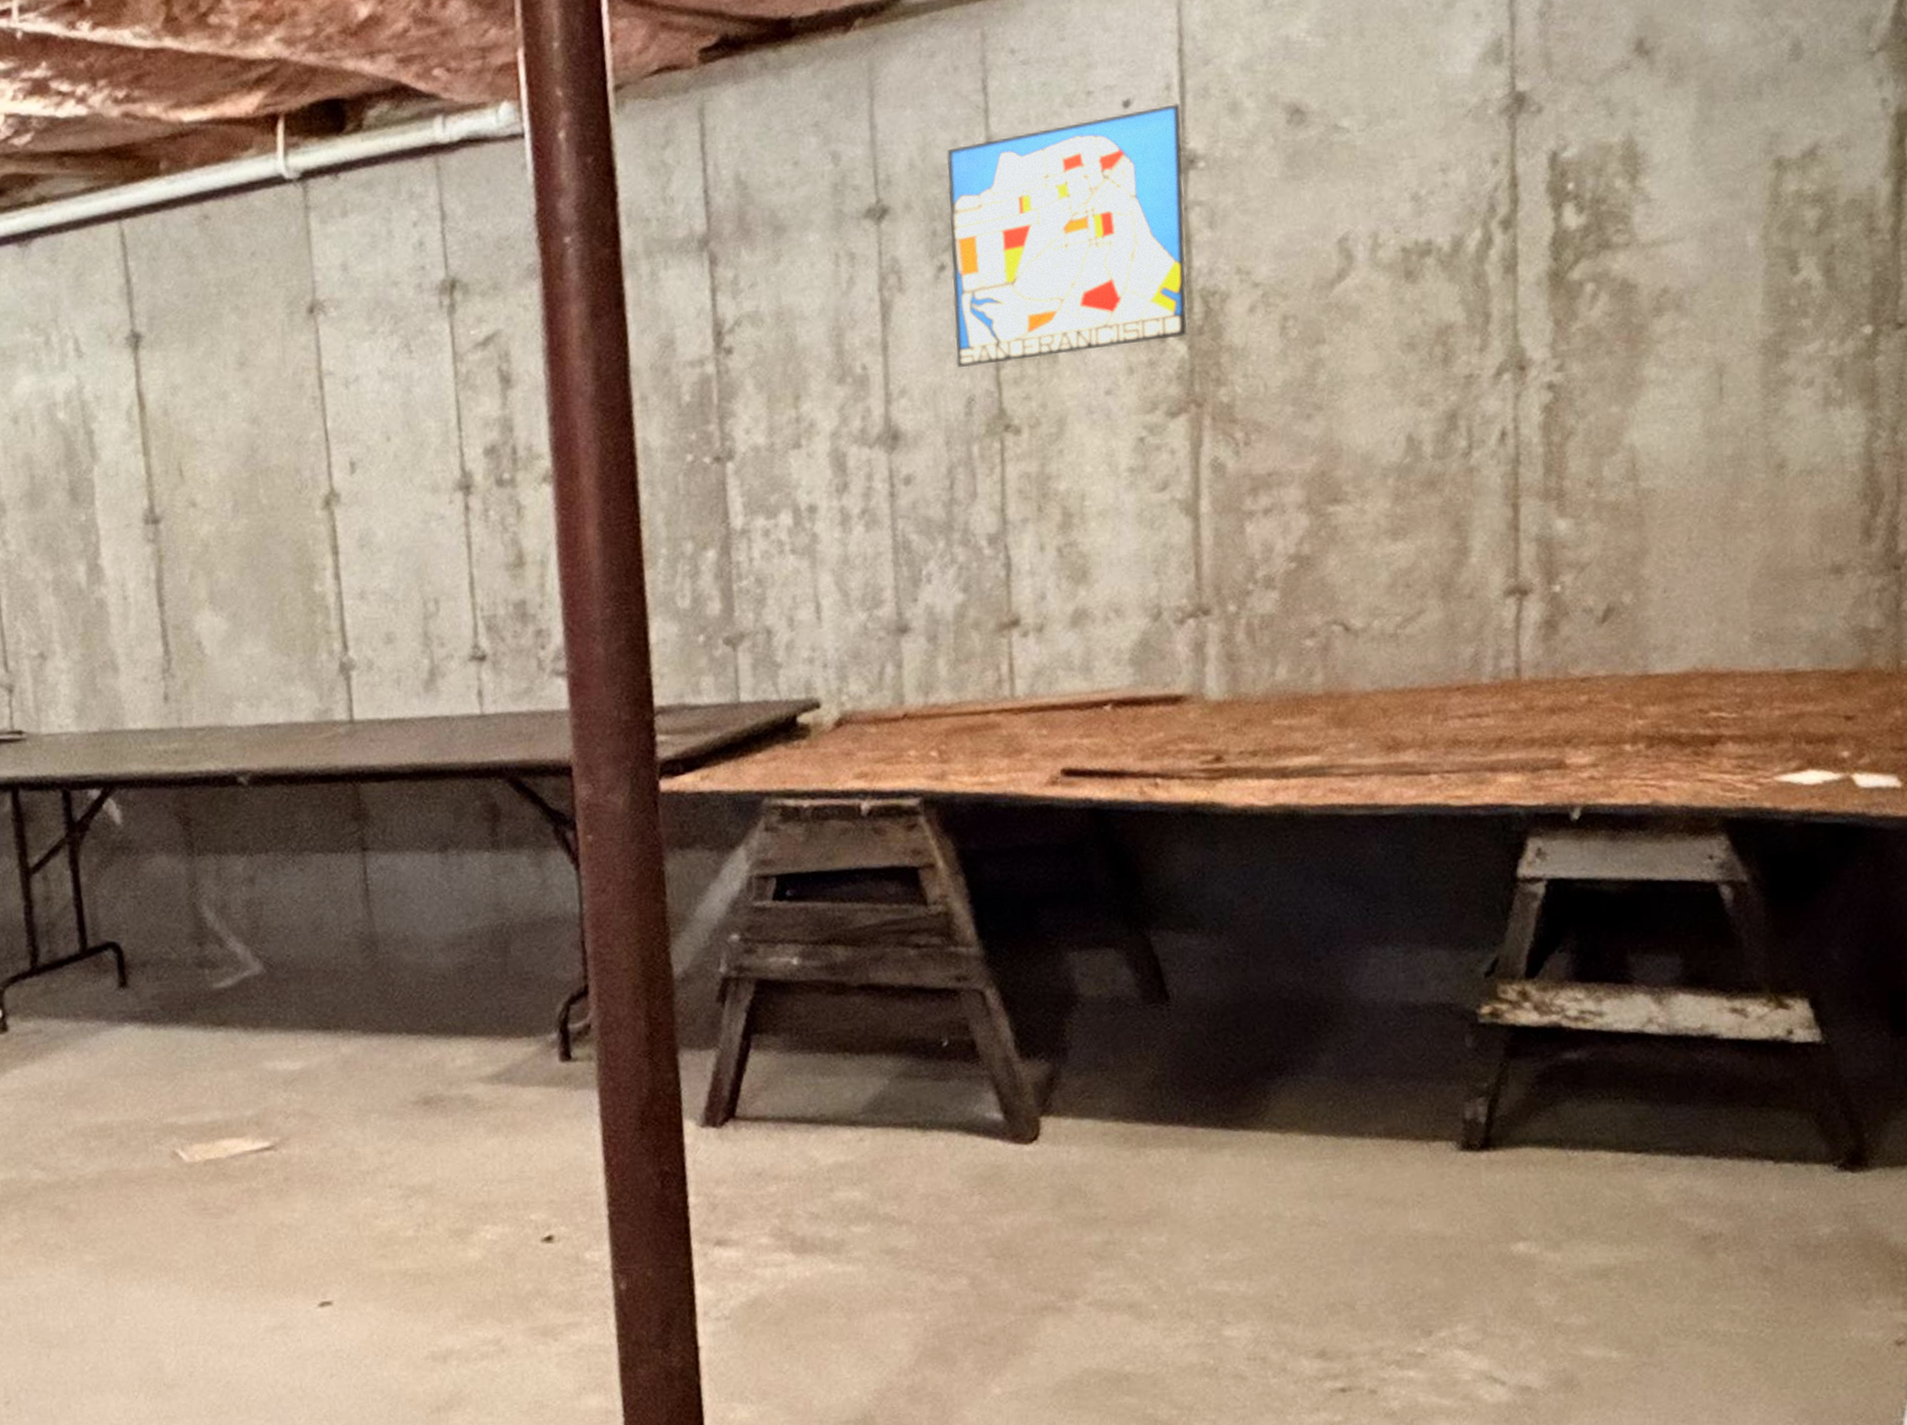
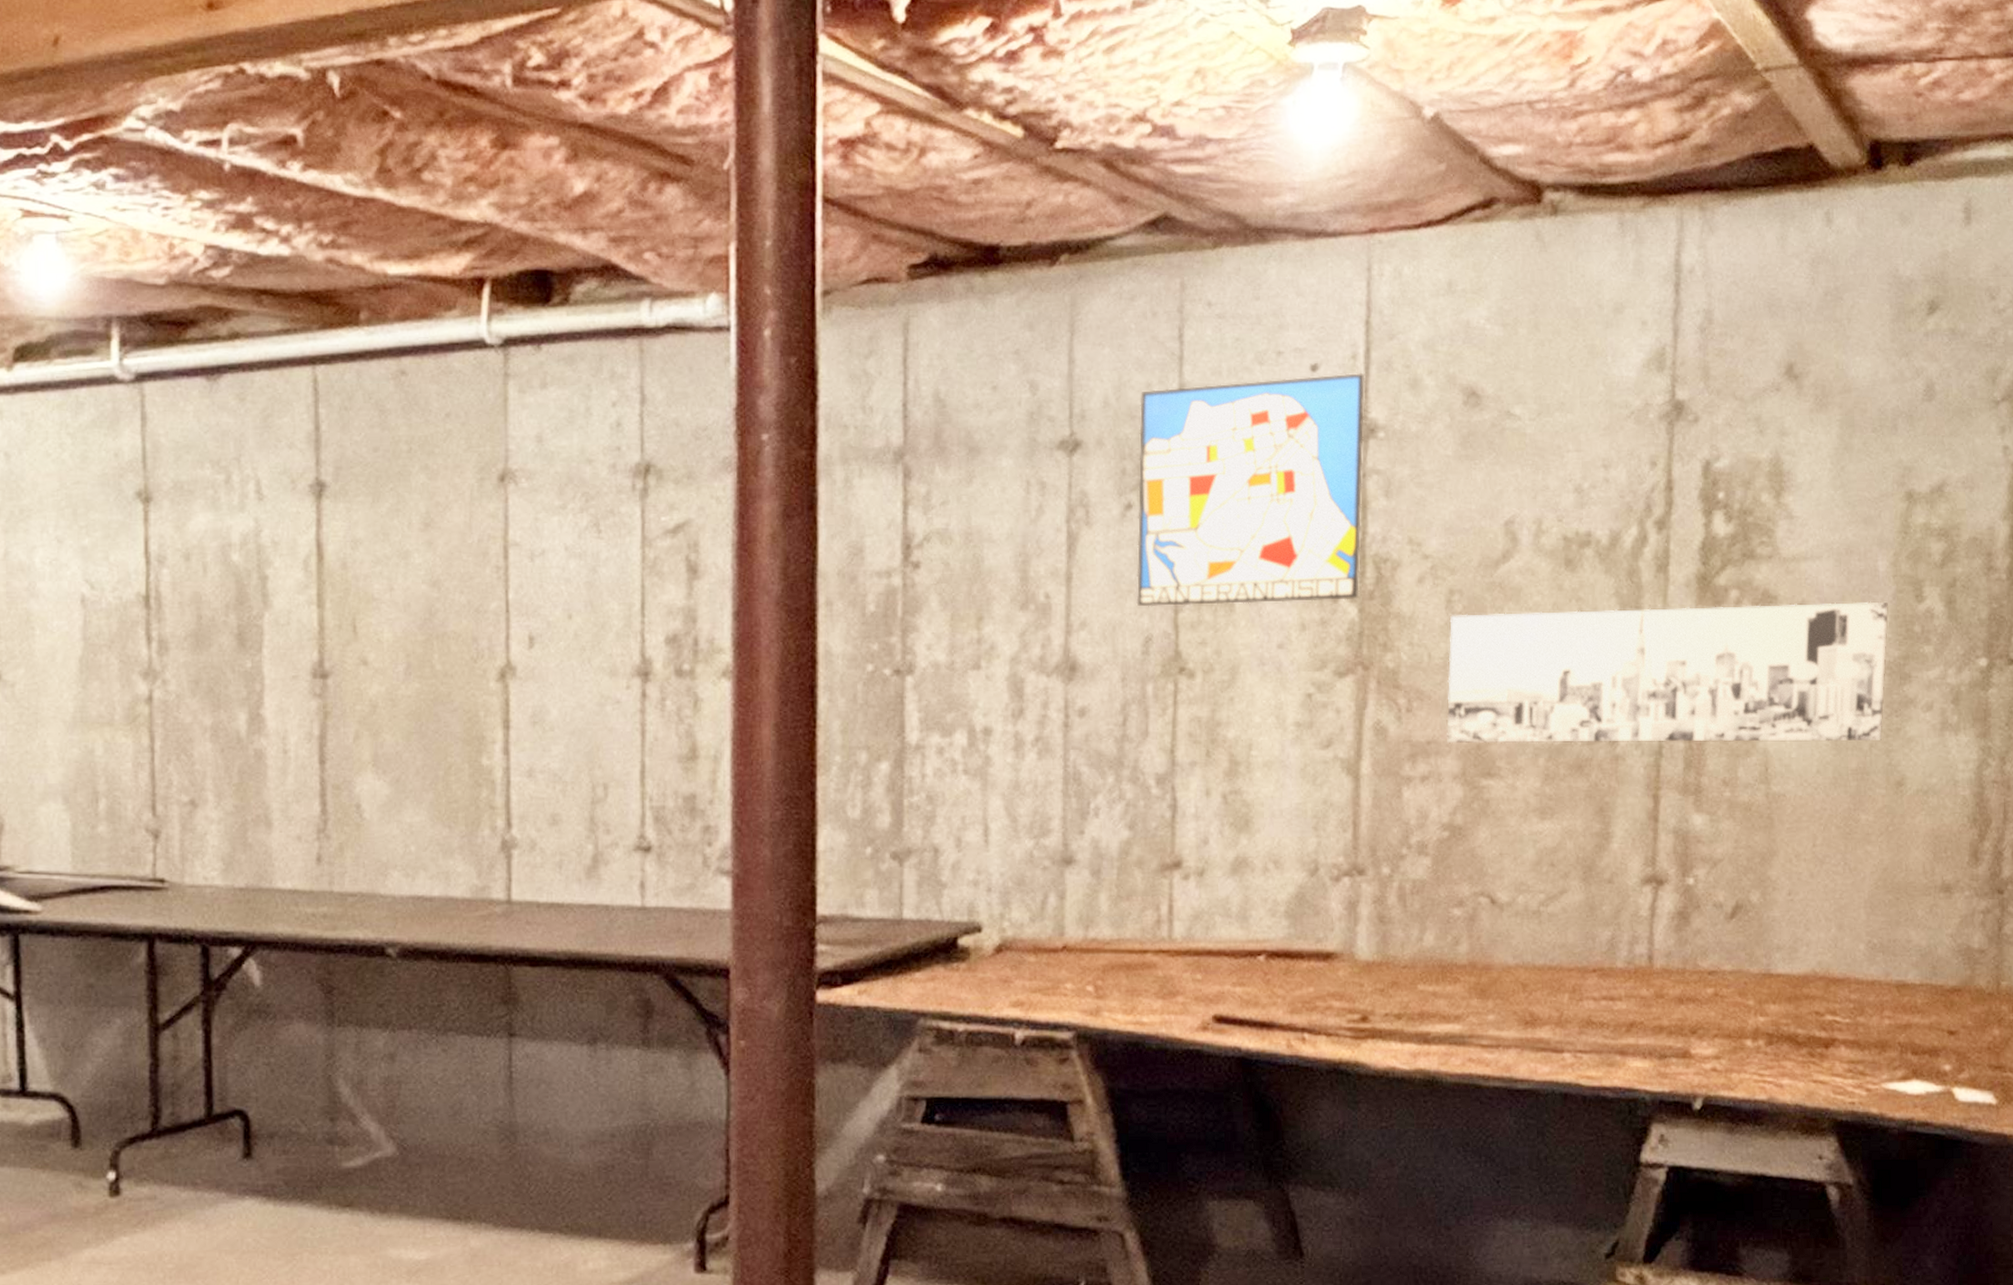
wall art: none [1285,278,1761,474] -> present [1446,601,1889,744]

